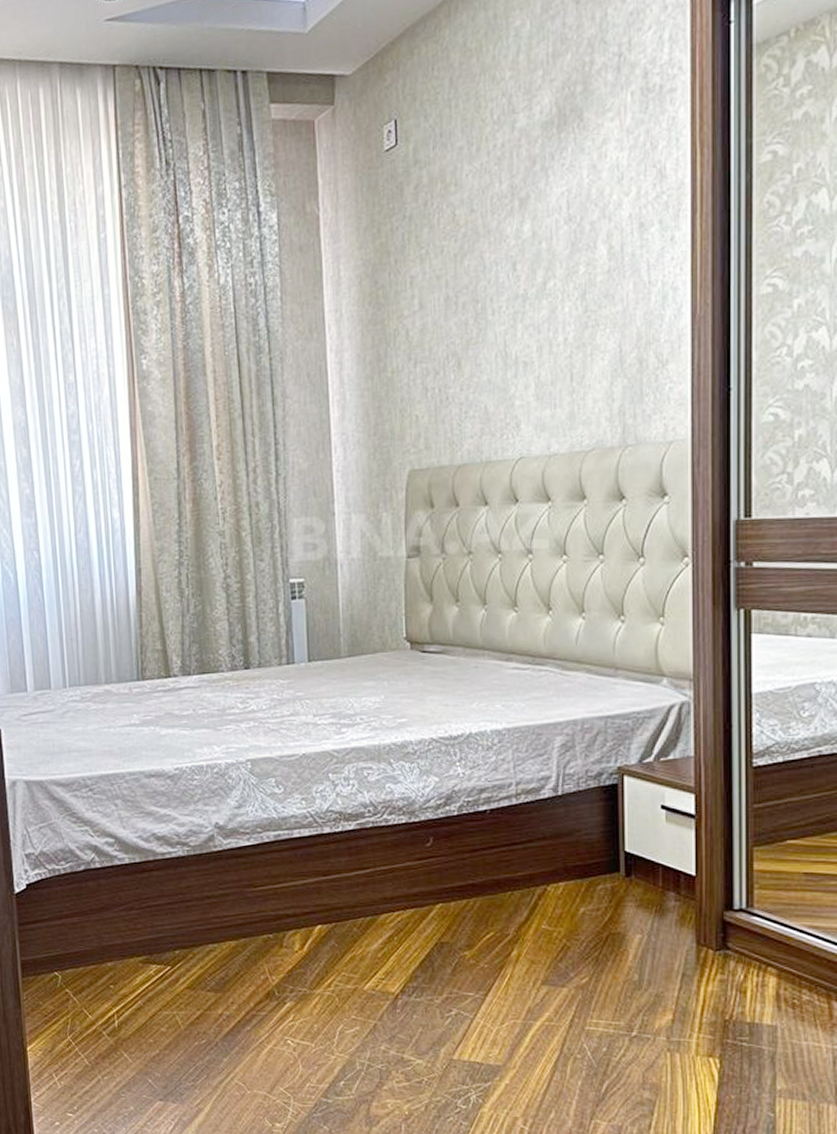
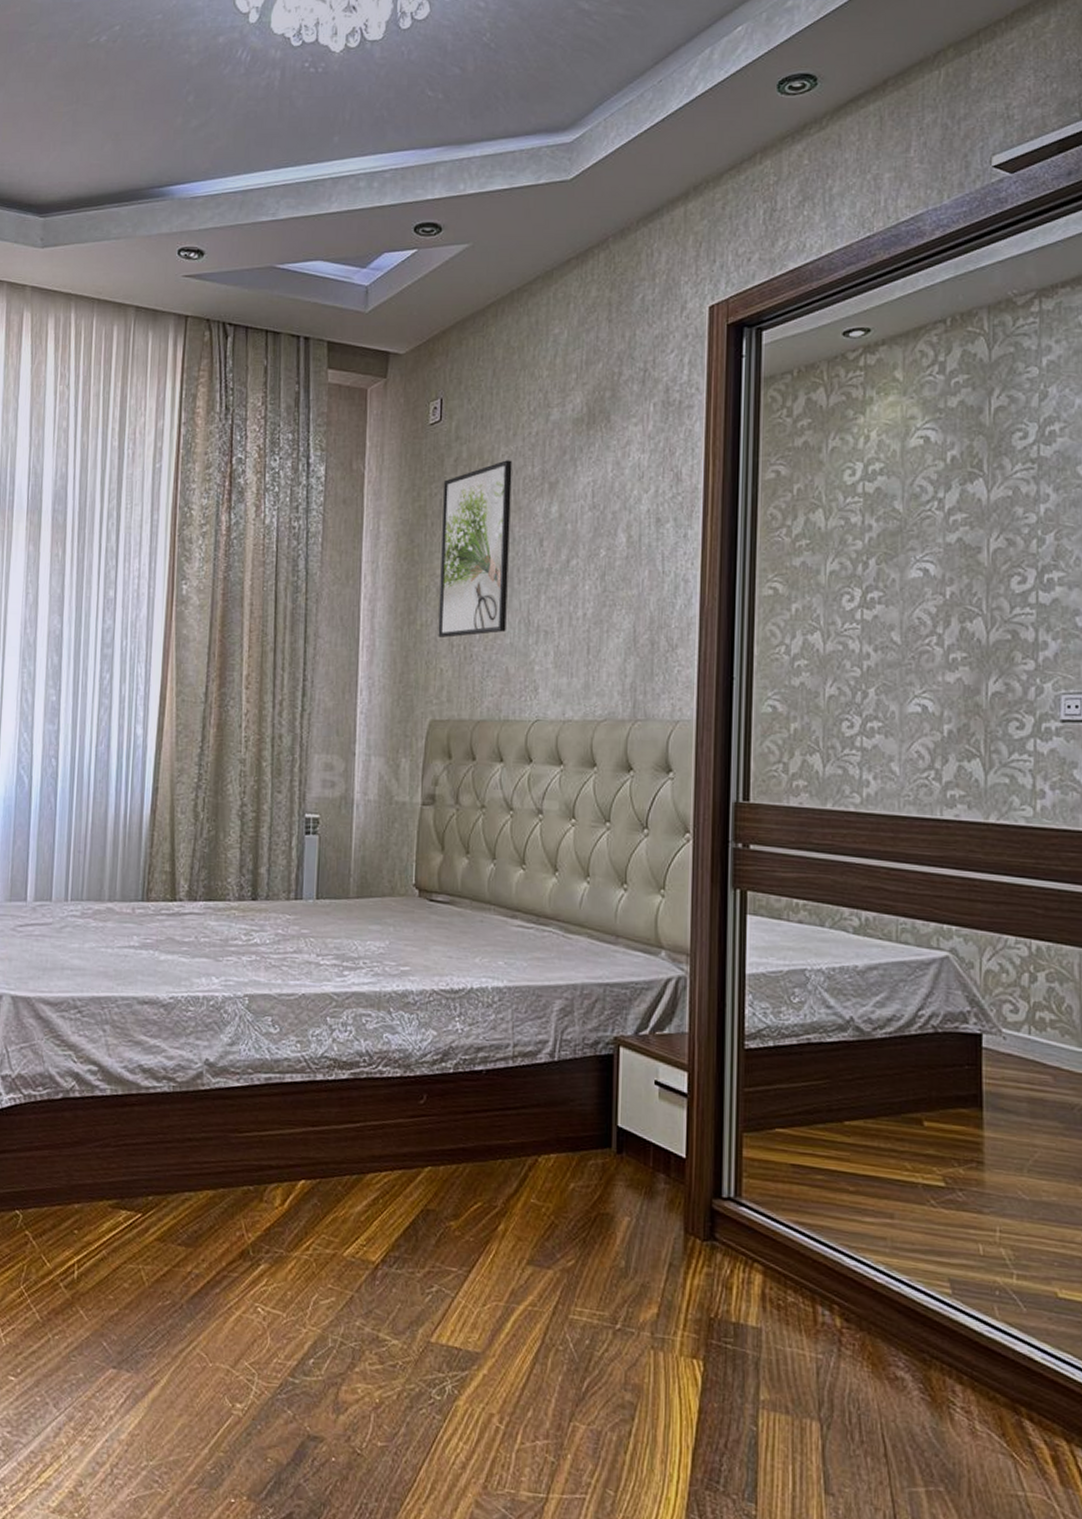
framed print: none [405,179,482,382] -> present [438,460,513,638]

